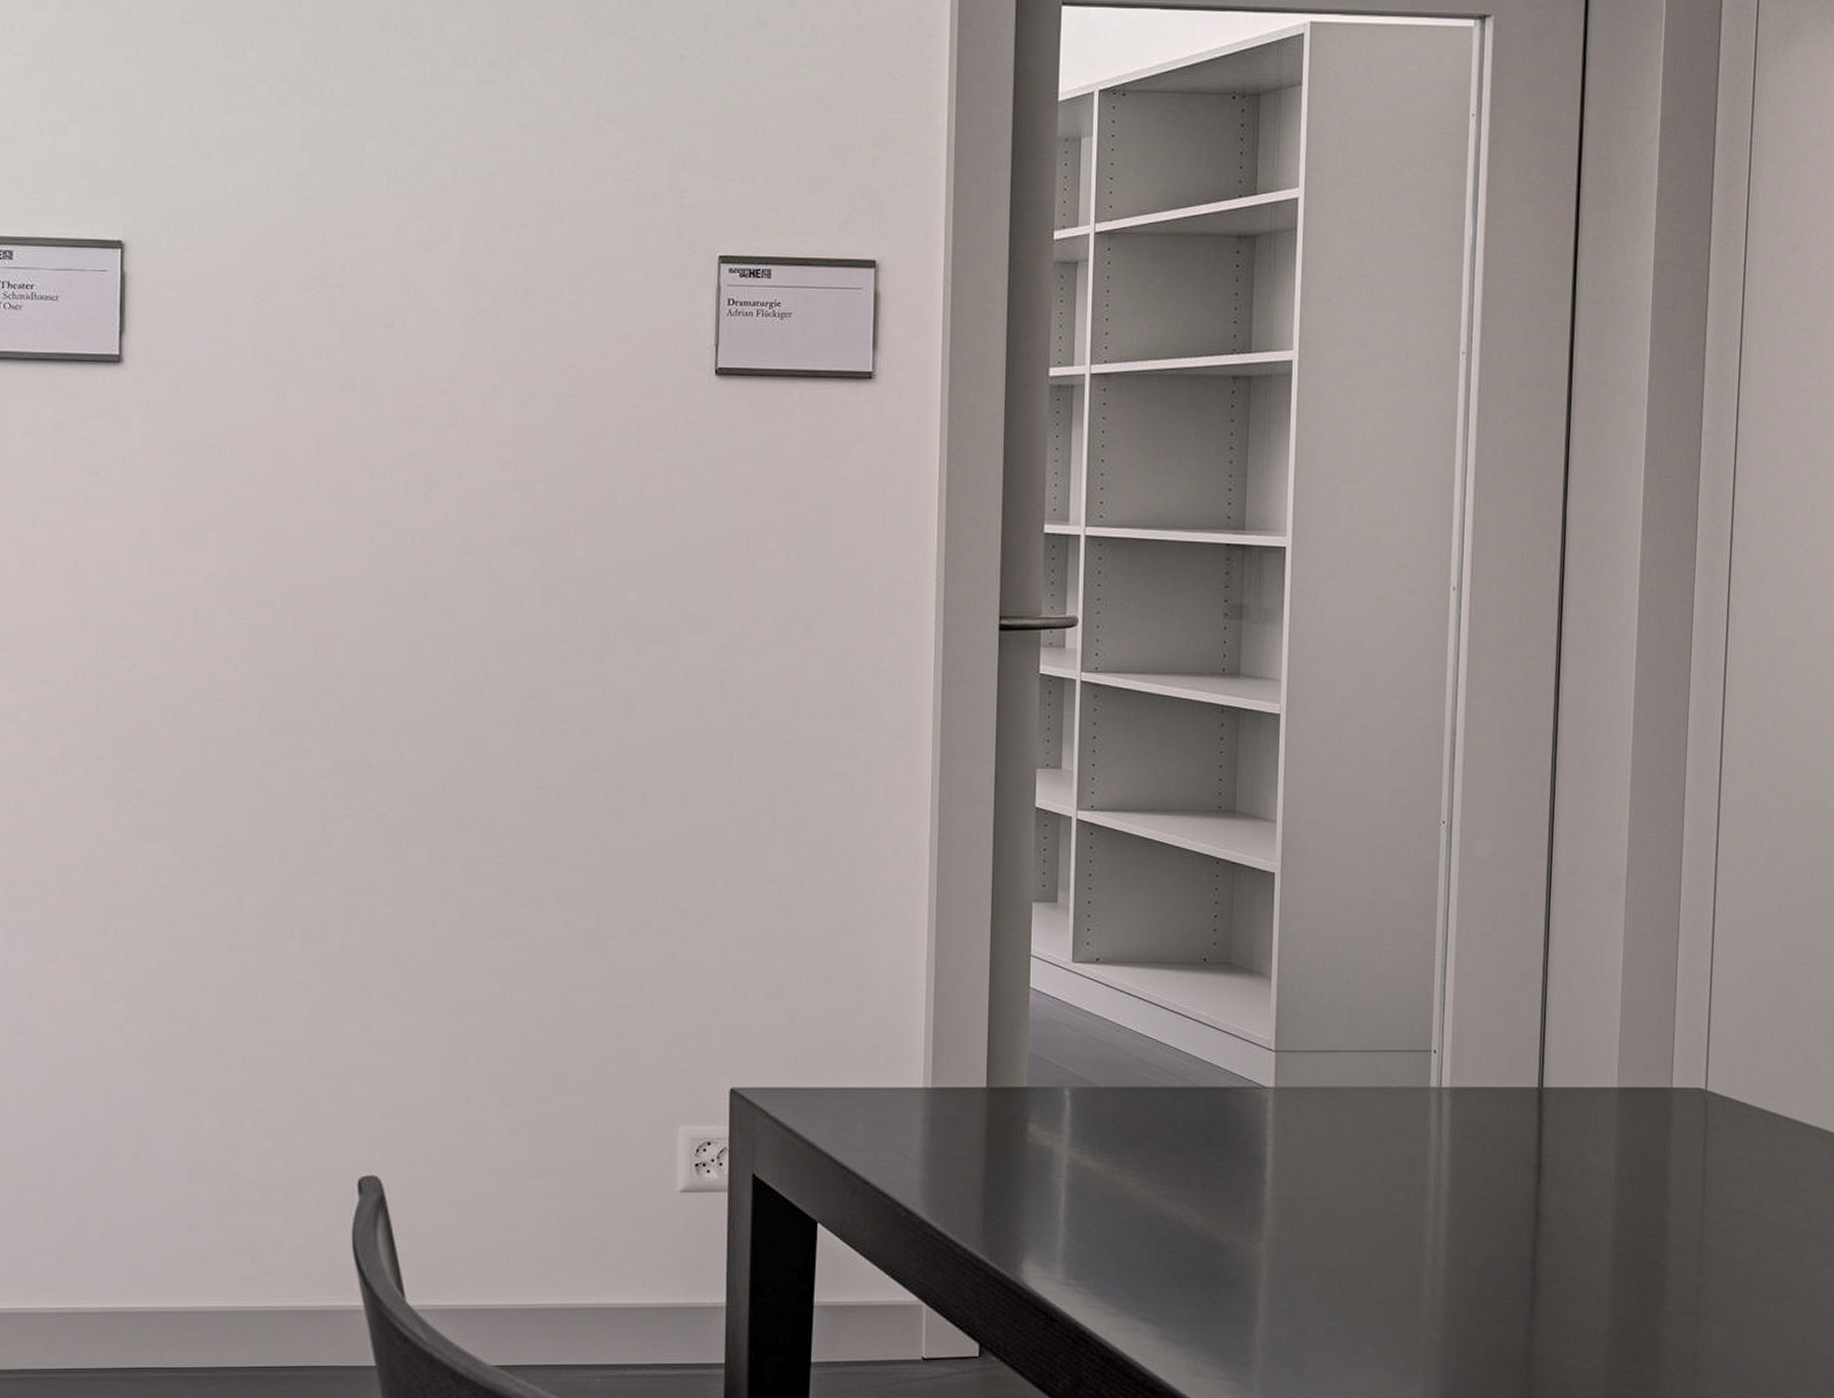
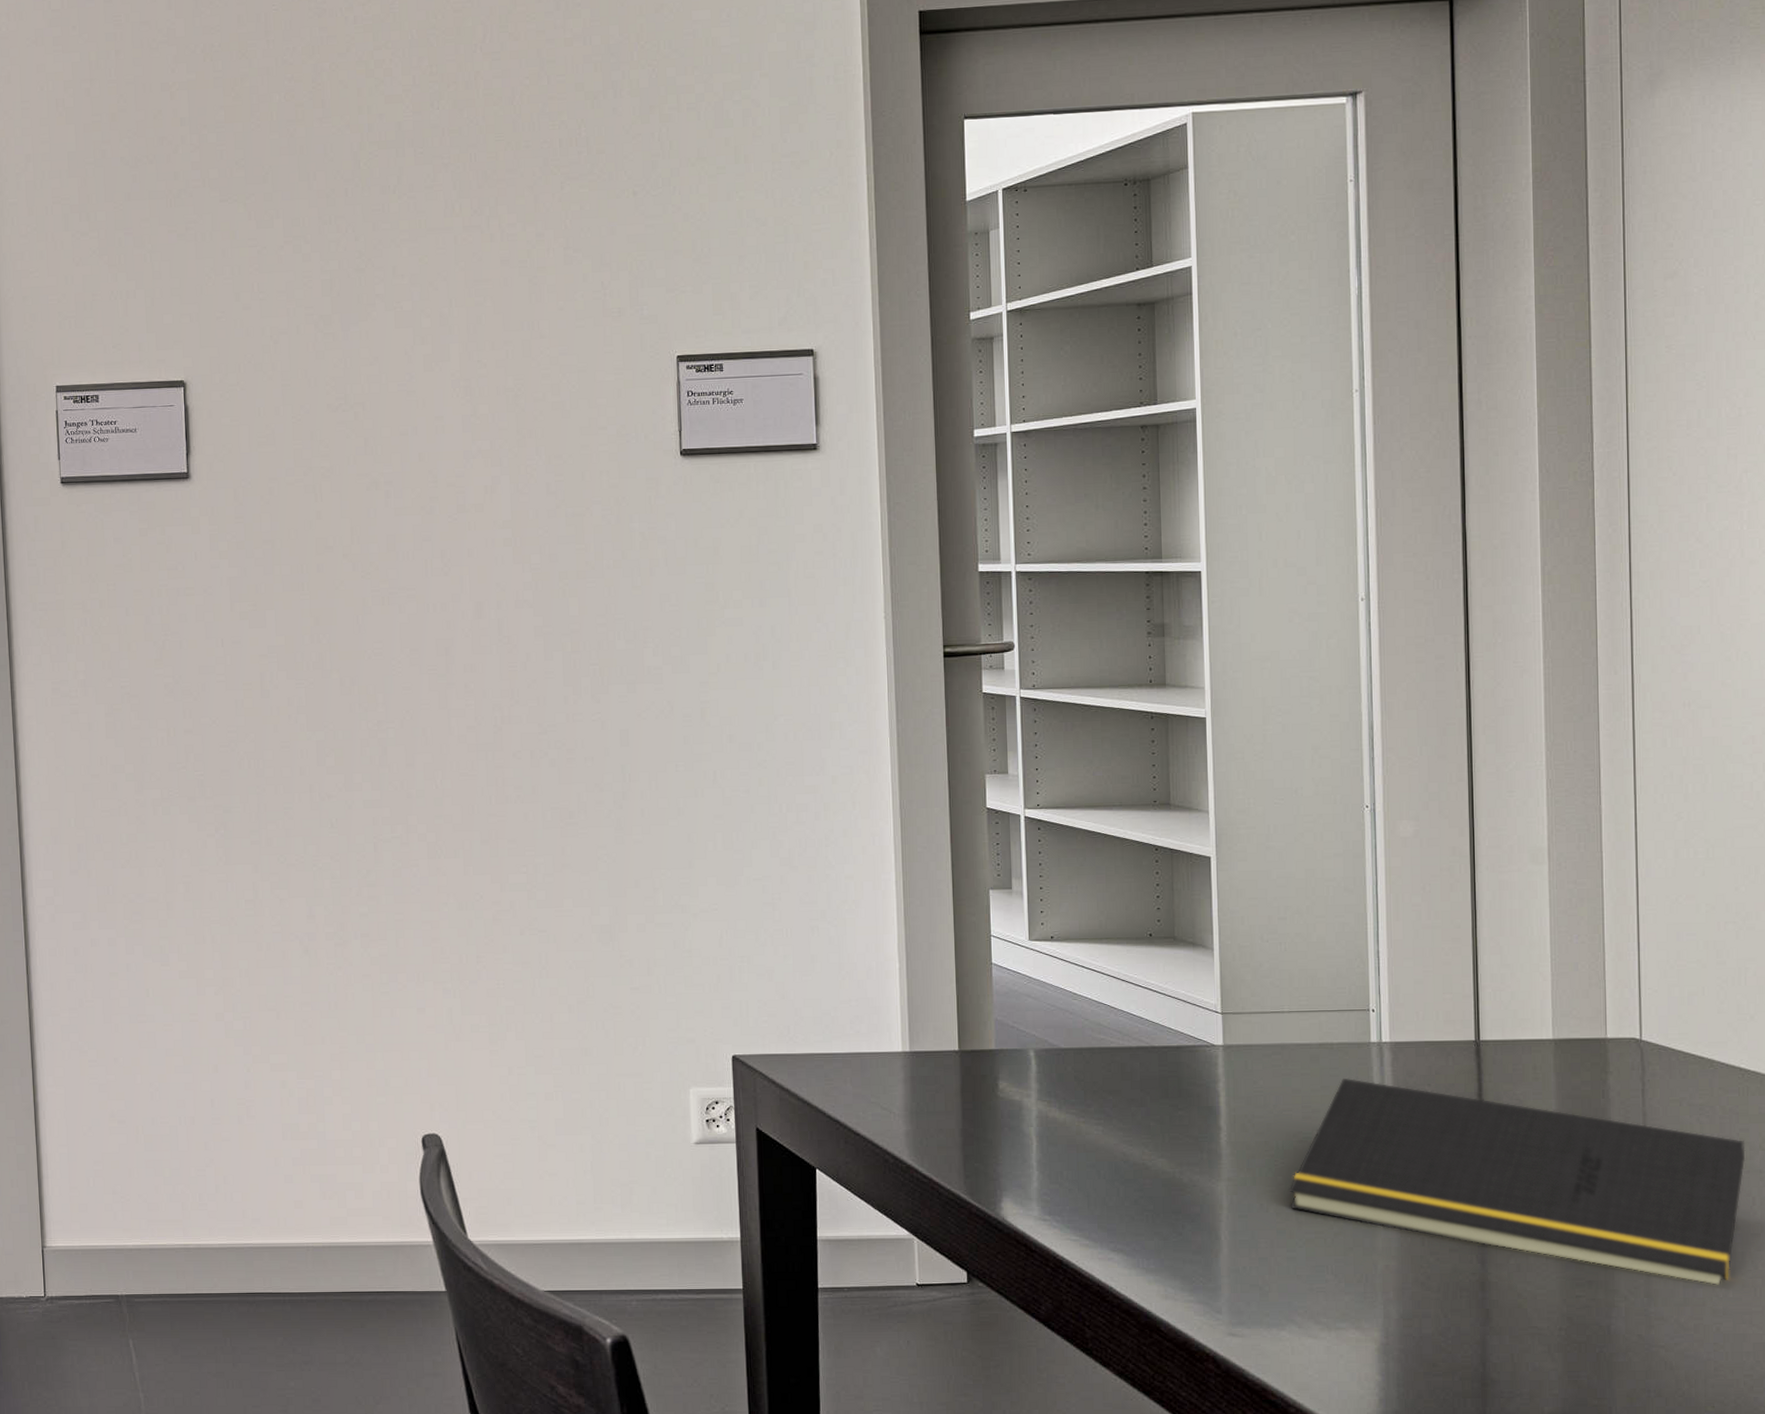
notepad: none [1333,1126,1803,1360] -> present [1288,1077,1746,1285]

